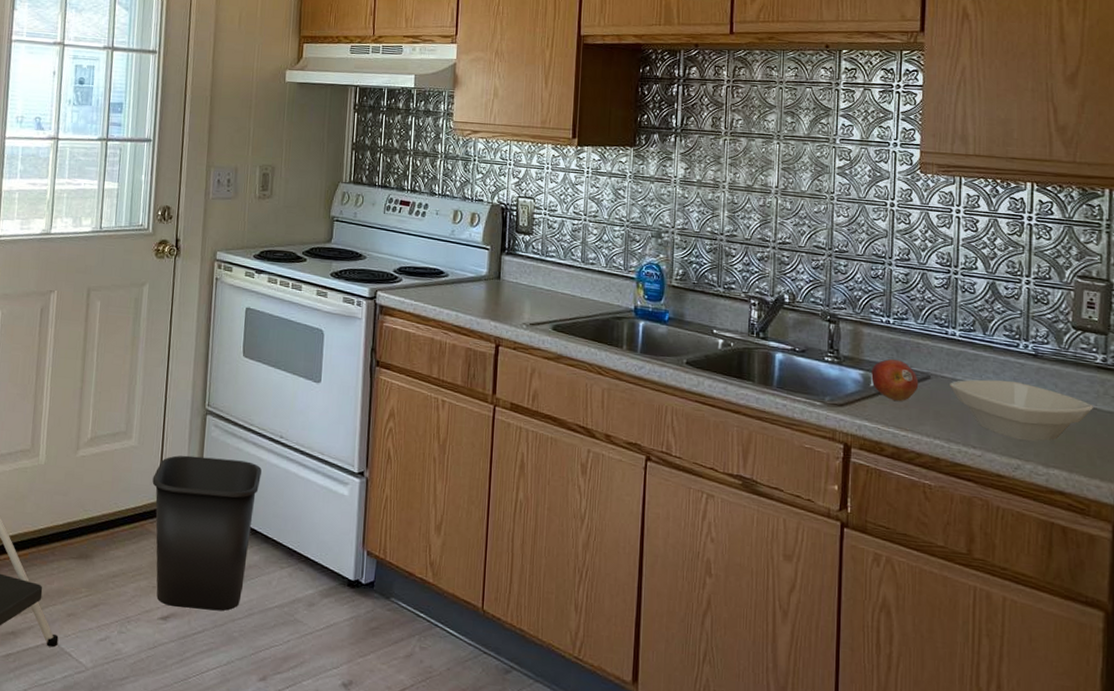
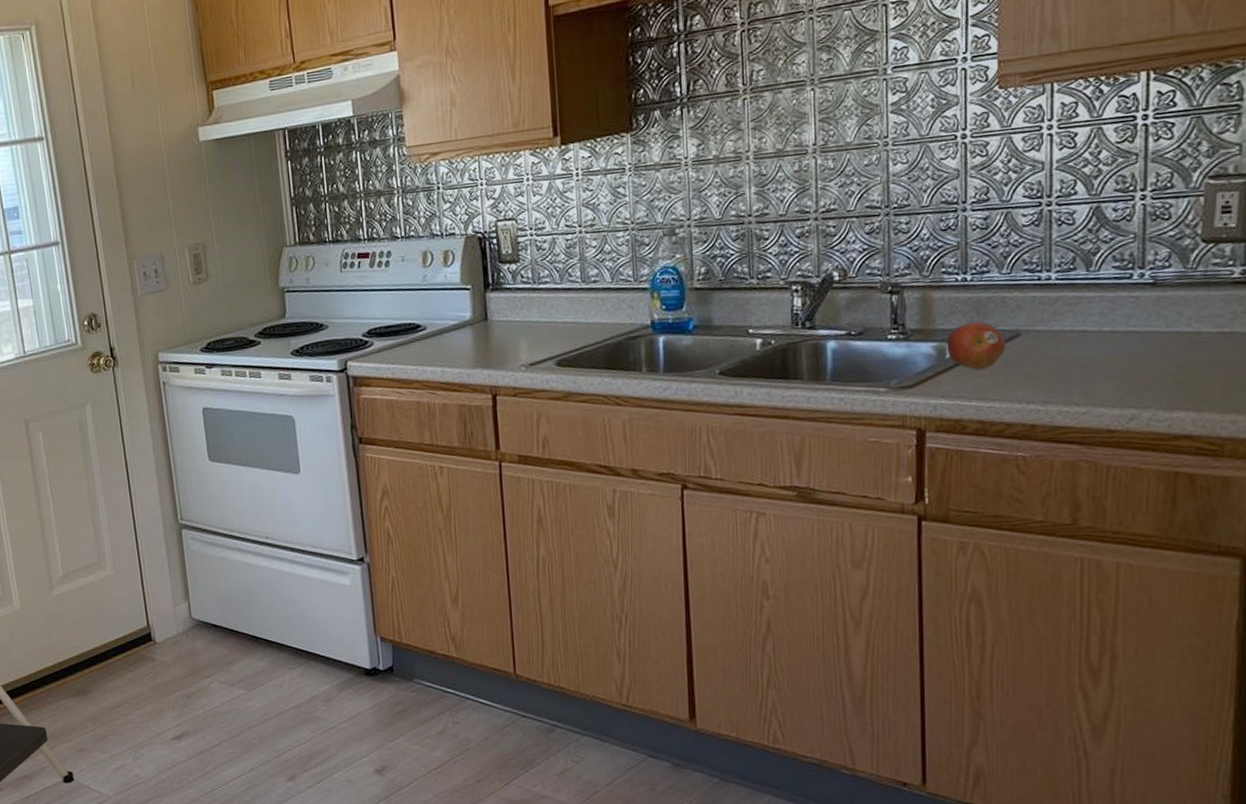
waste bin: present [152,455,262,611] -> none [136,569,254,725]
bowl: present [950,379,1093,442] -> none [1045,319,1229,387]

